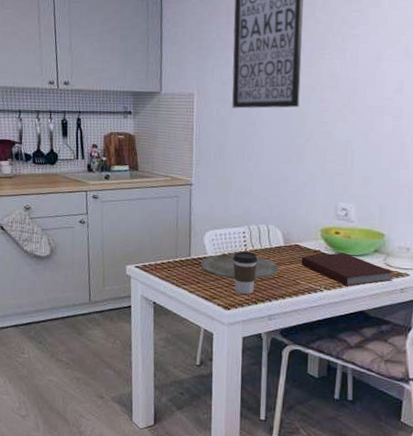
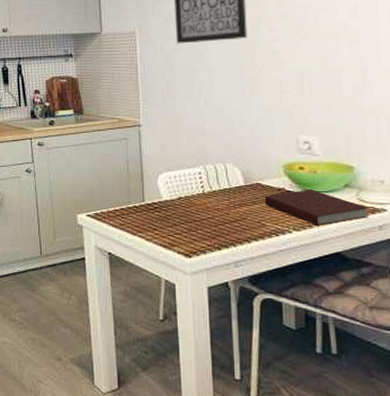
plate: present [200,254,279,279] -> none [156,197,241,223]
coffee cup: present [233,251,258,294] -> none [190,193,217,239]

